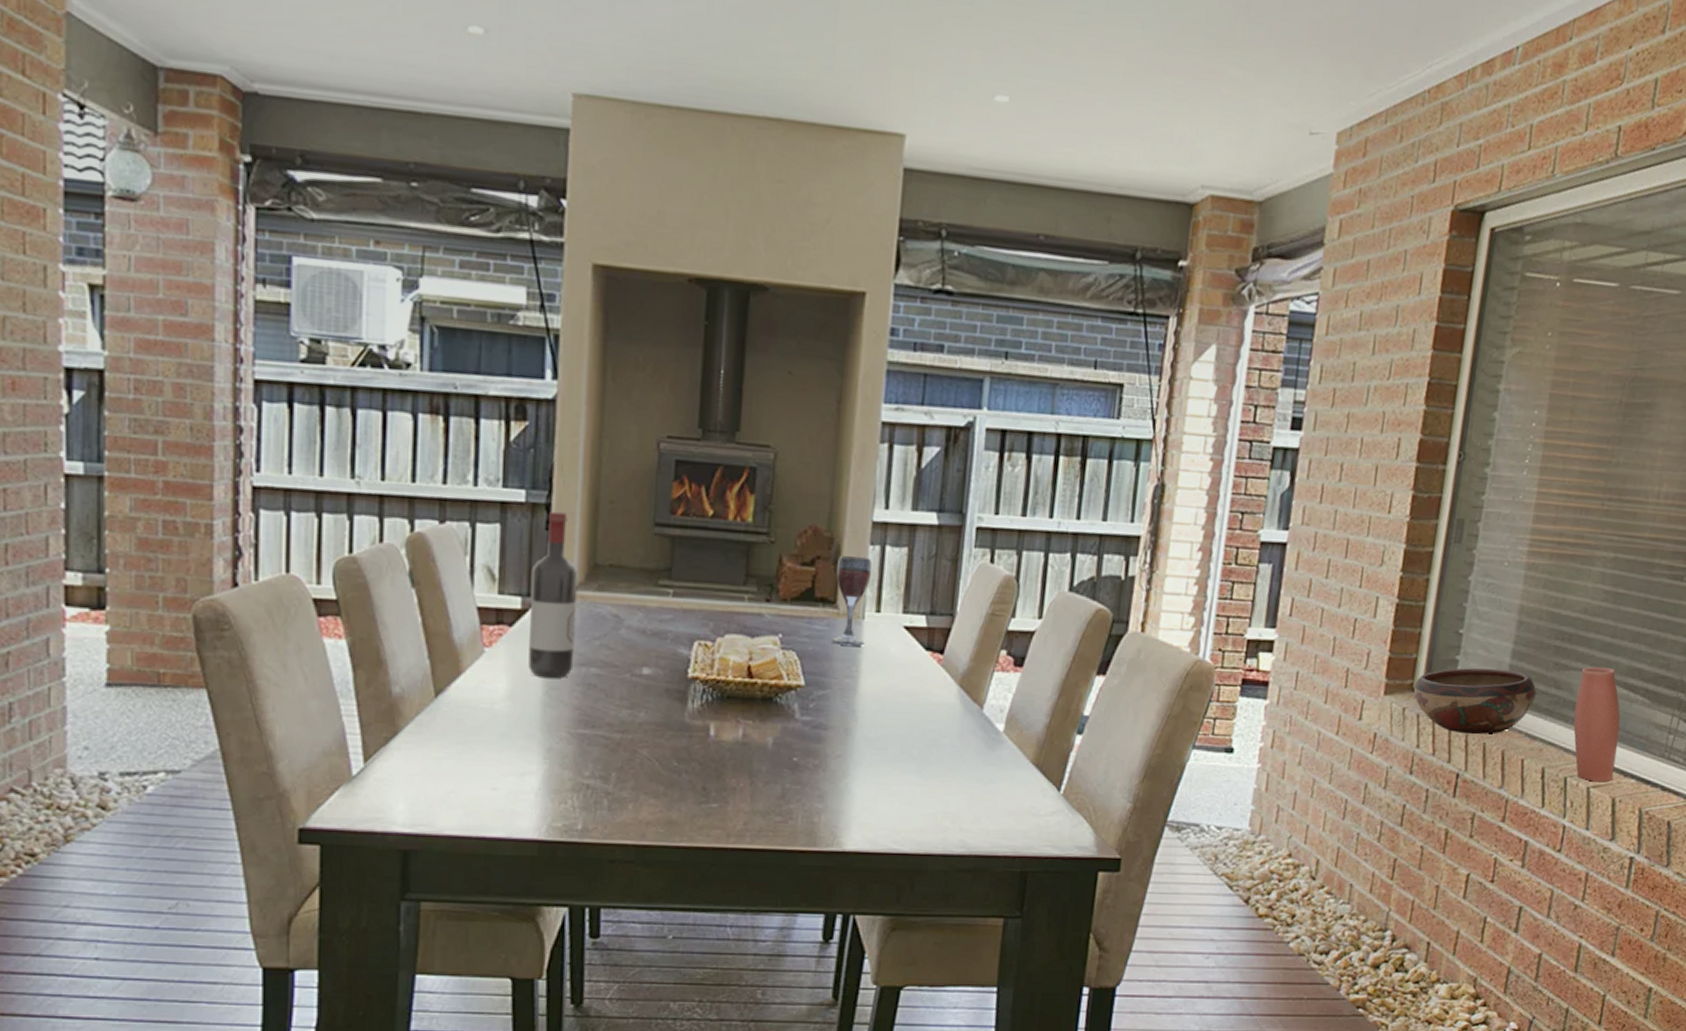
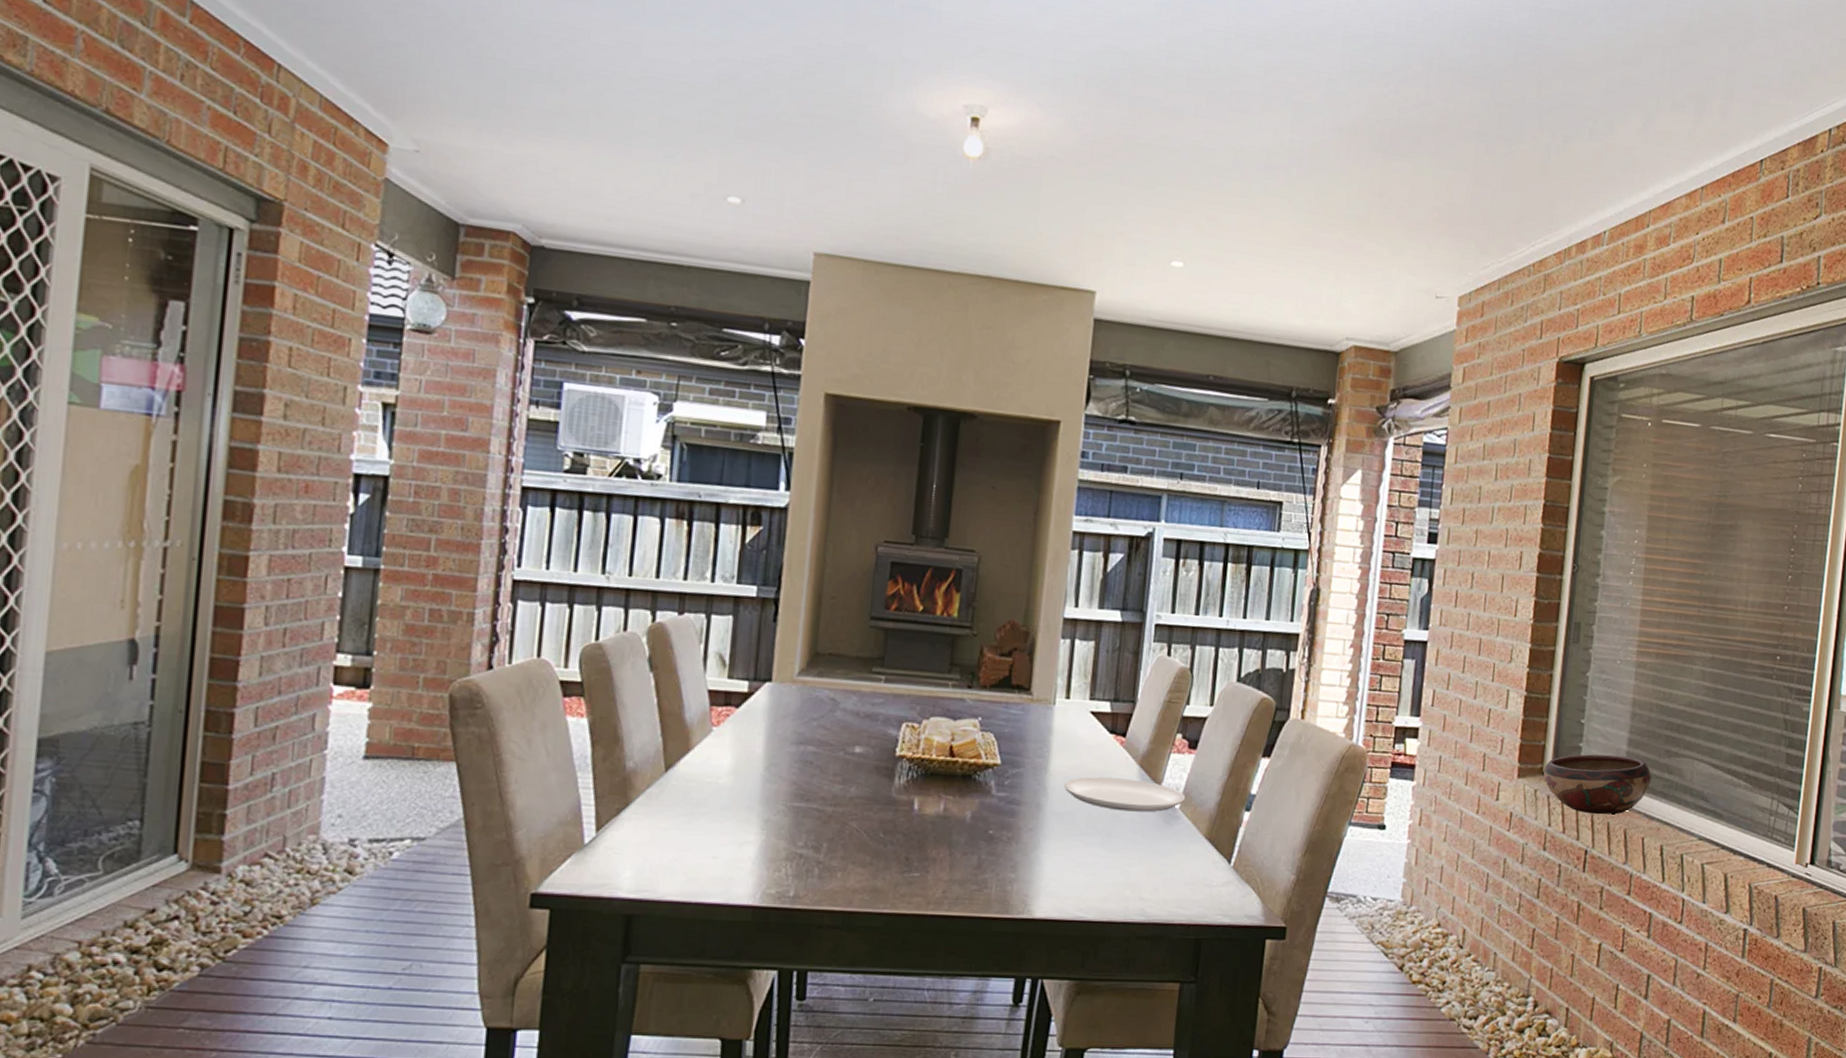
wine bottle: present [528,511,579,679] -> none [751,605,801,756]
cup: present [830,556,873,646] -> none [1024,648,1064,729]
plate: none [874,698,1011,737] -> present [1063,776,1186,813]
vase: present [1573,666,1621,782] -> none [1685,754,1727,859]

